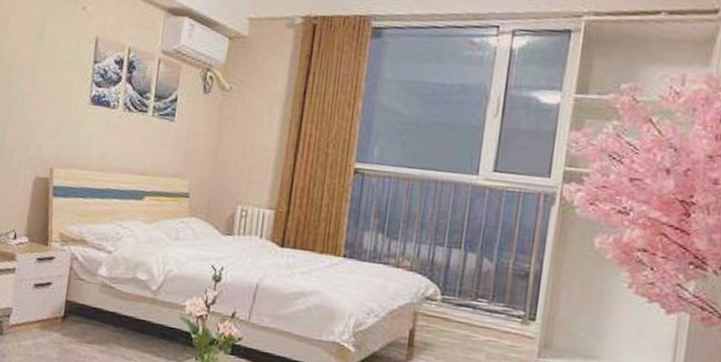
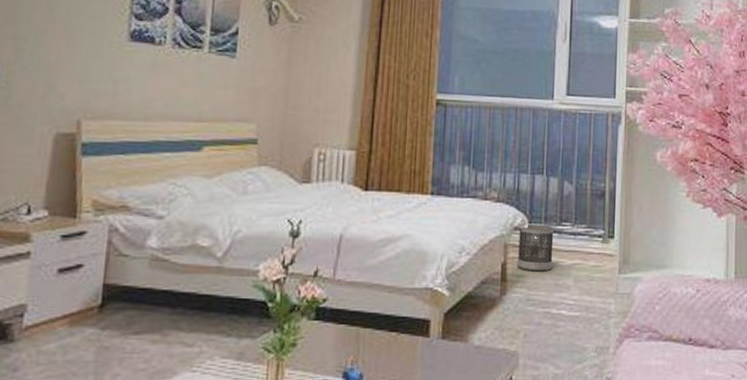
wastebasket: none [425,296,468,344] -> present [516,224,554,272]

